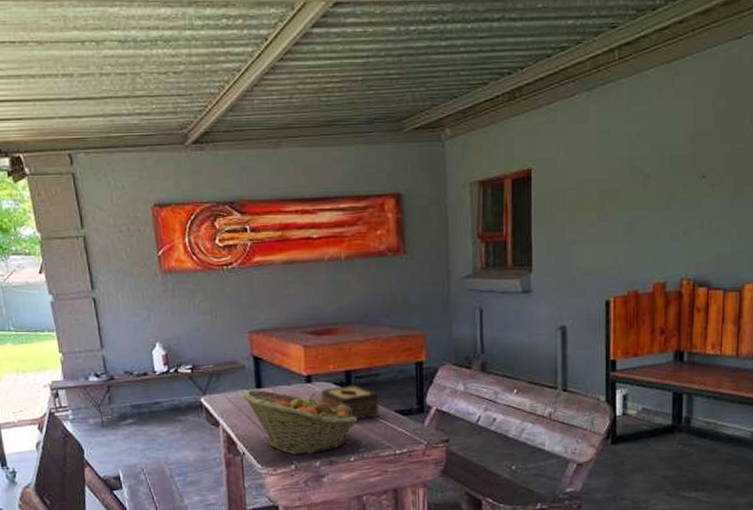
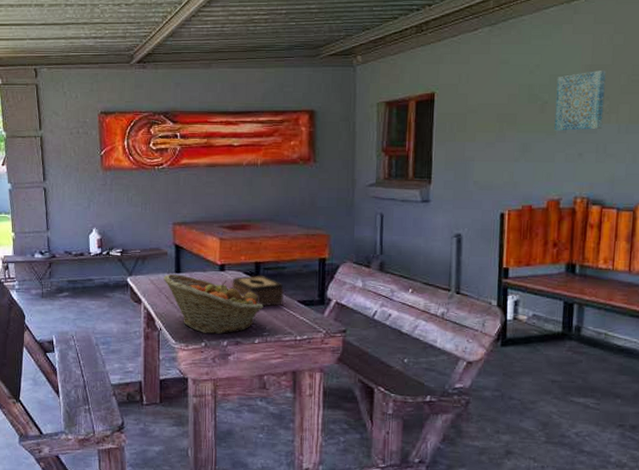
wall art: none [658,137,709,207] -> present [554,69,606,131]

